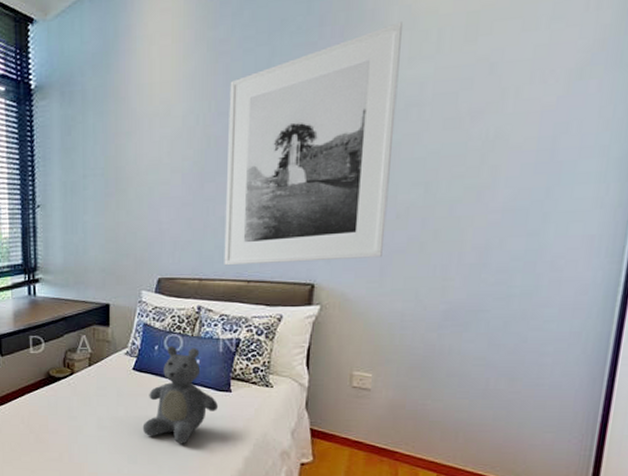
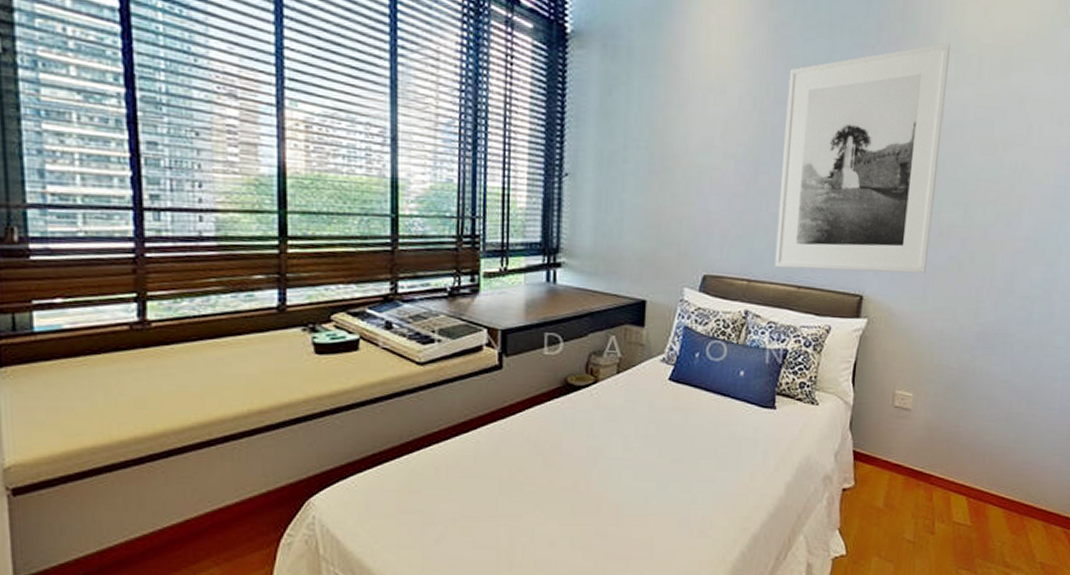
teddy bear: present [142,345,219,444] -> none [676,353,762,468]

